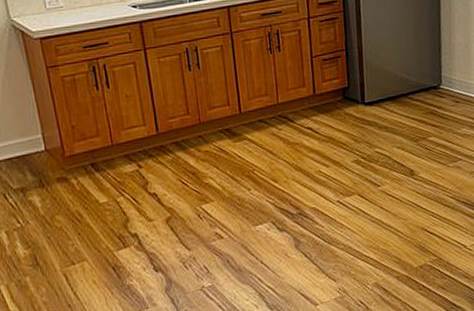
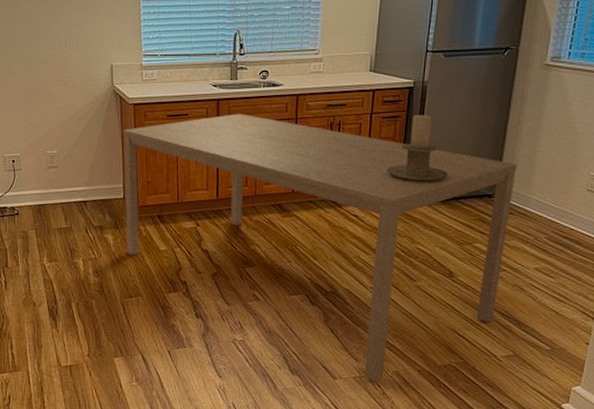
dining table: none [32,34,458,299] -> present [123,113,518,382]
candle holder: none [333,13,393,84] -> present [387,115,448,182]

